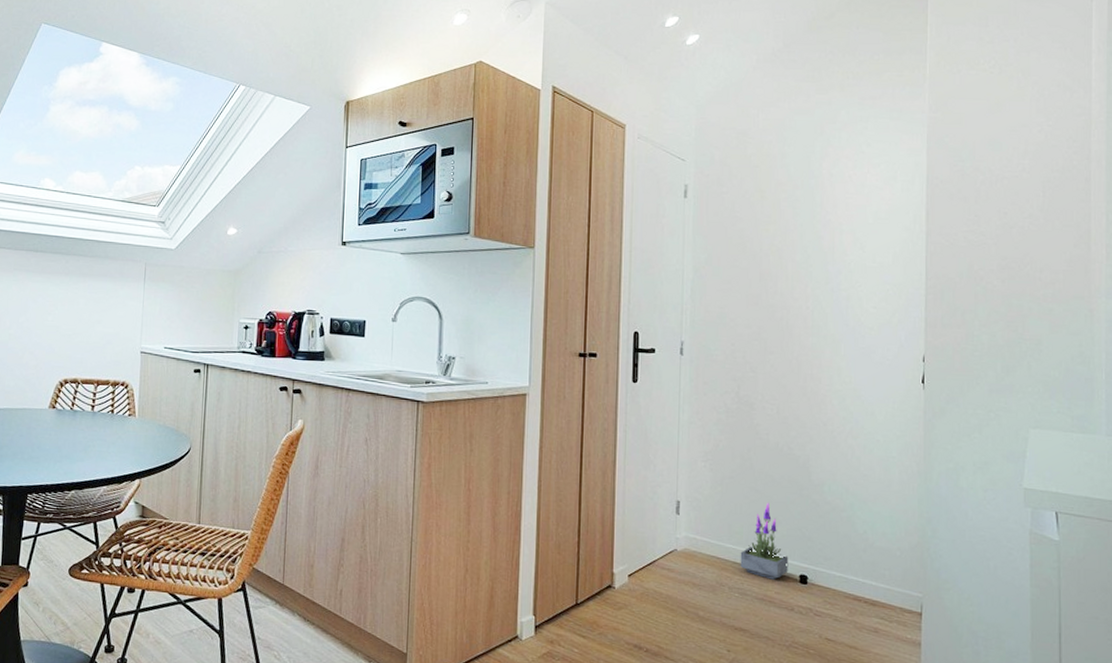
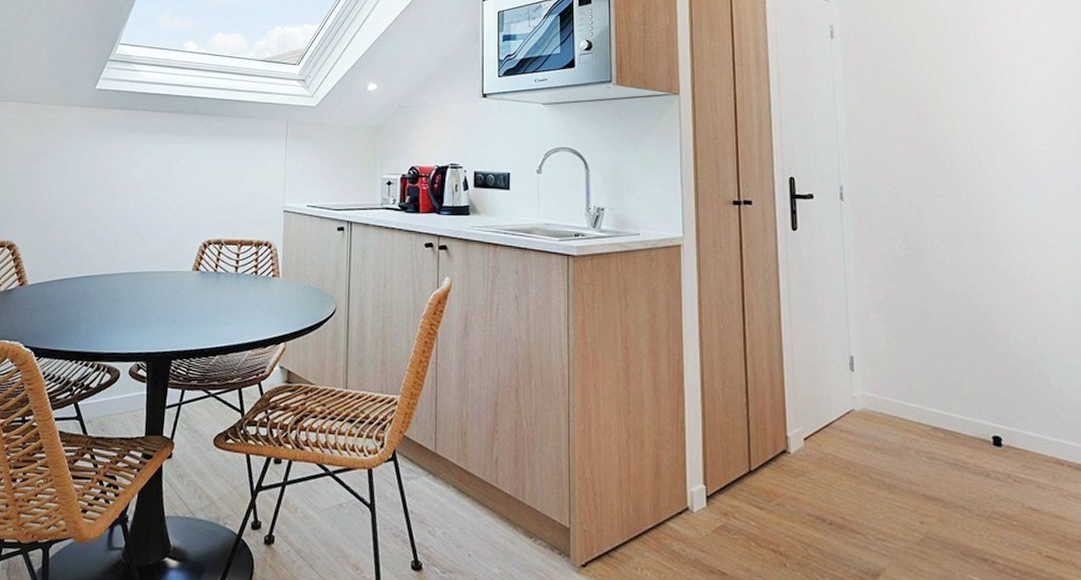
potted plant: present [740,502,789,580] -> none [924,356,980,442]

